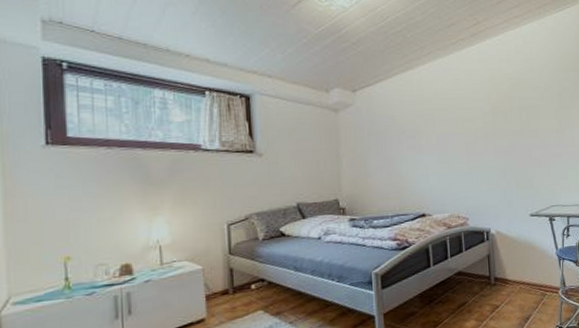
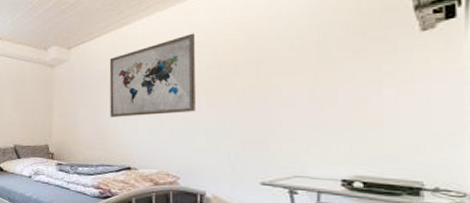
wall art: none [396,81,477,164] -> present [109,33,196,117]

